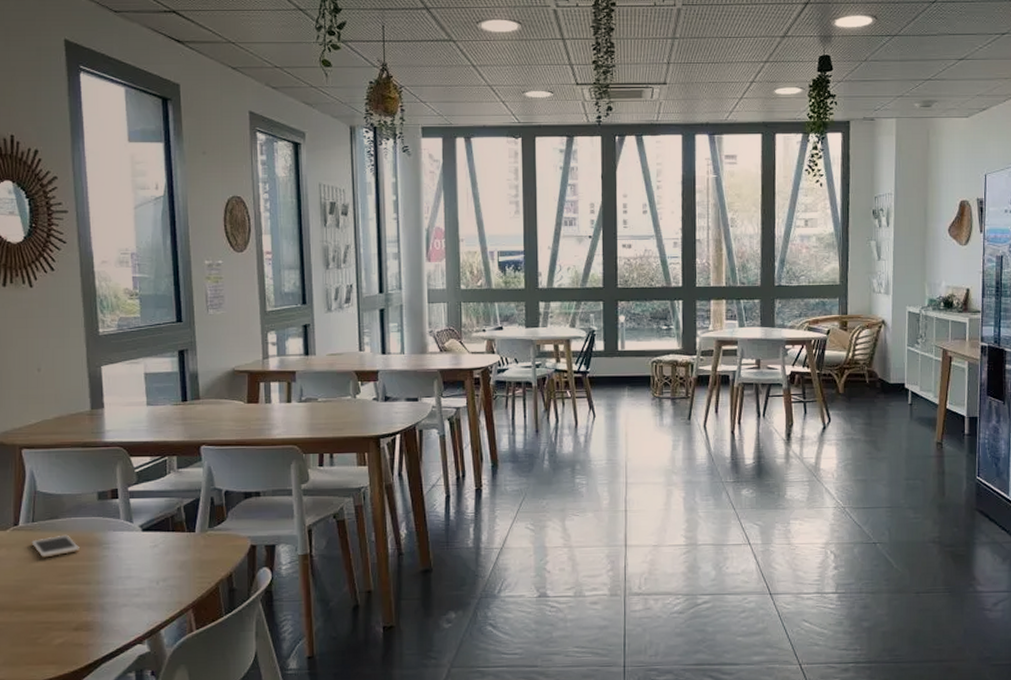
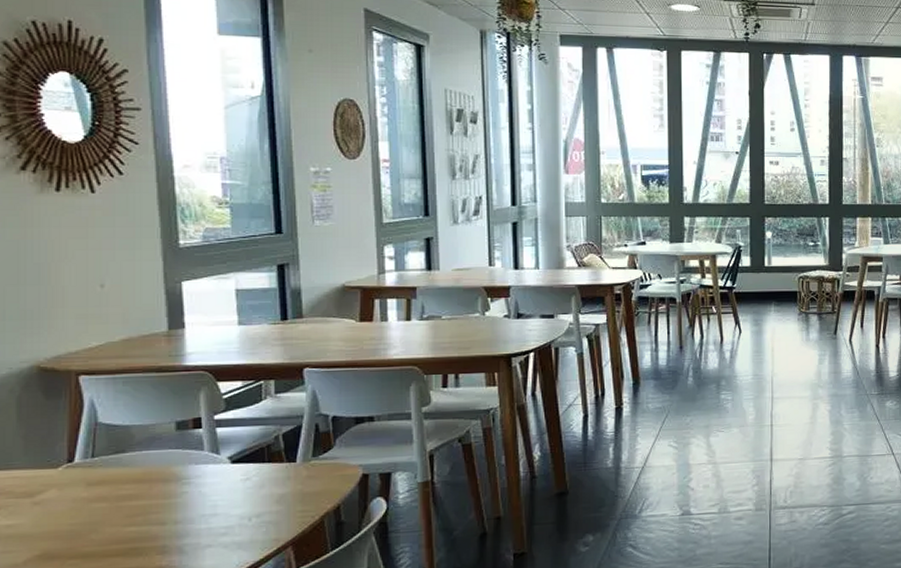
cell phone: present [31,534,80,558] -> none [90,470,152,498]

